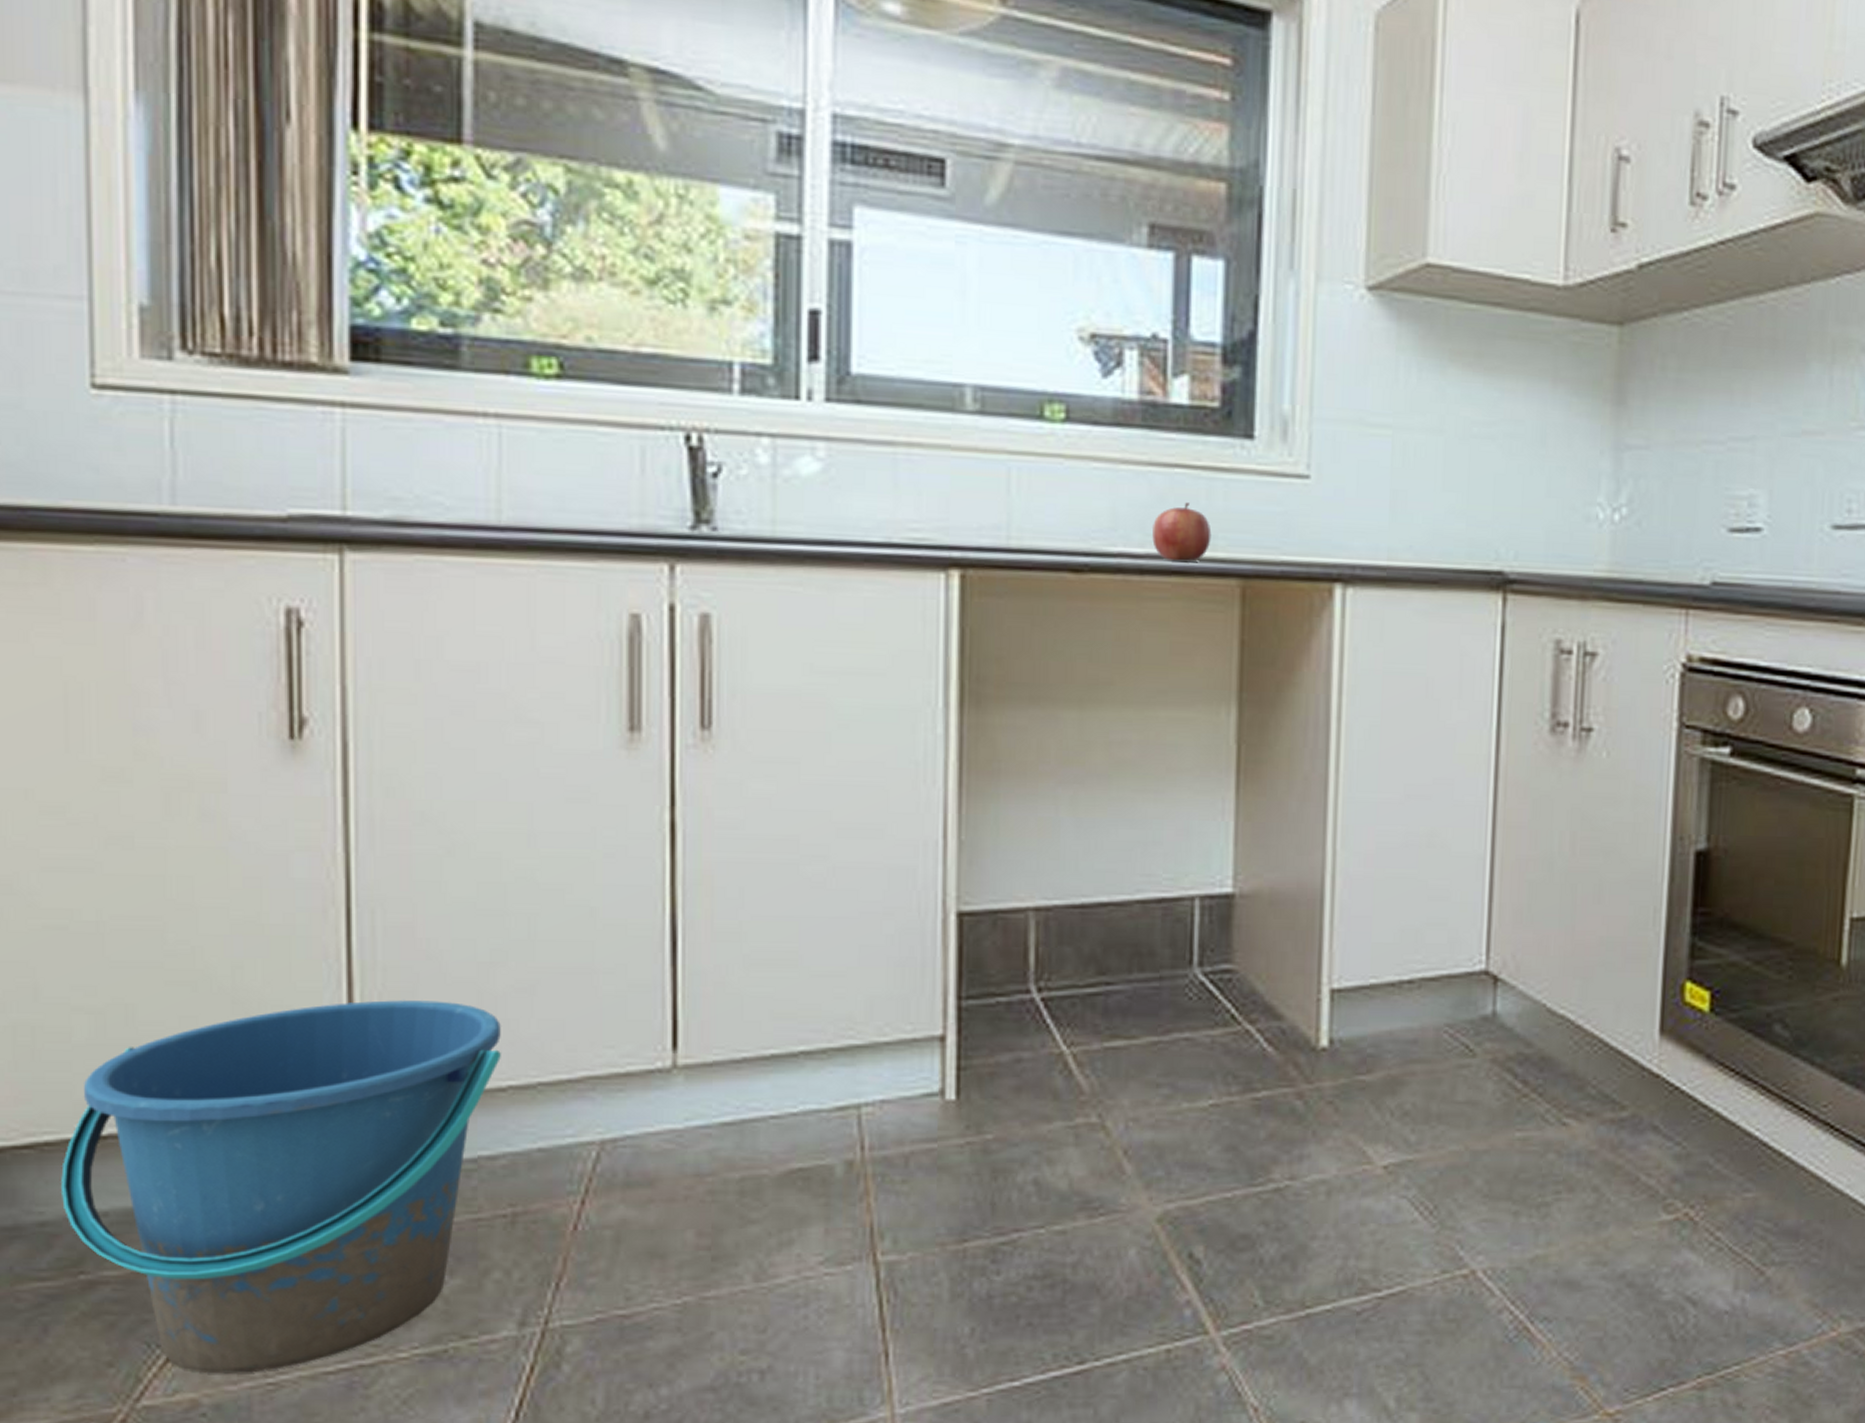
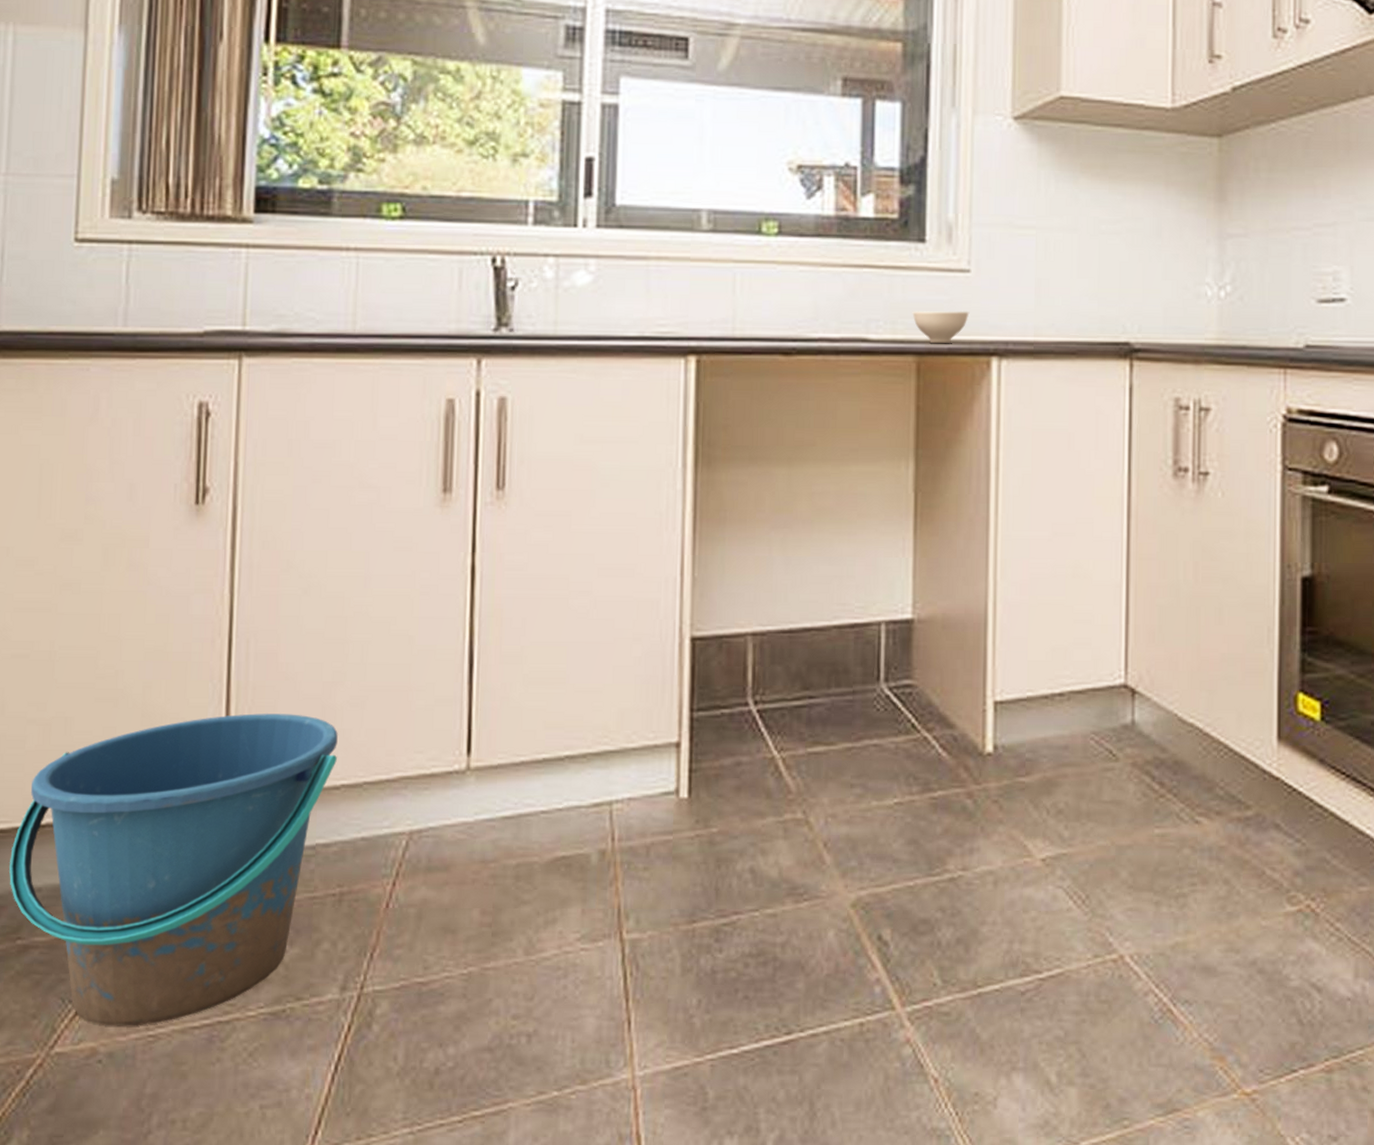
fruit: present [1151,502,1212,562] -> none [845,295,893,343]
bowl: none [1236,523,1308,566] -> present [912,310,970,344]

